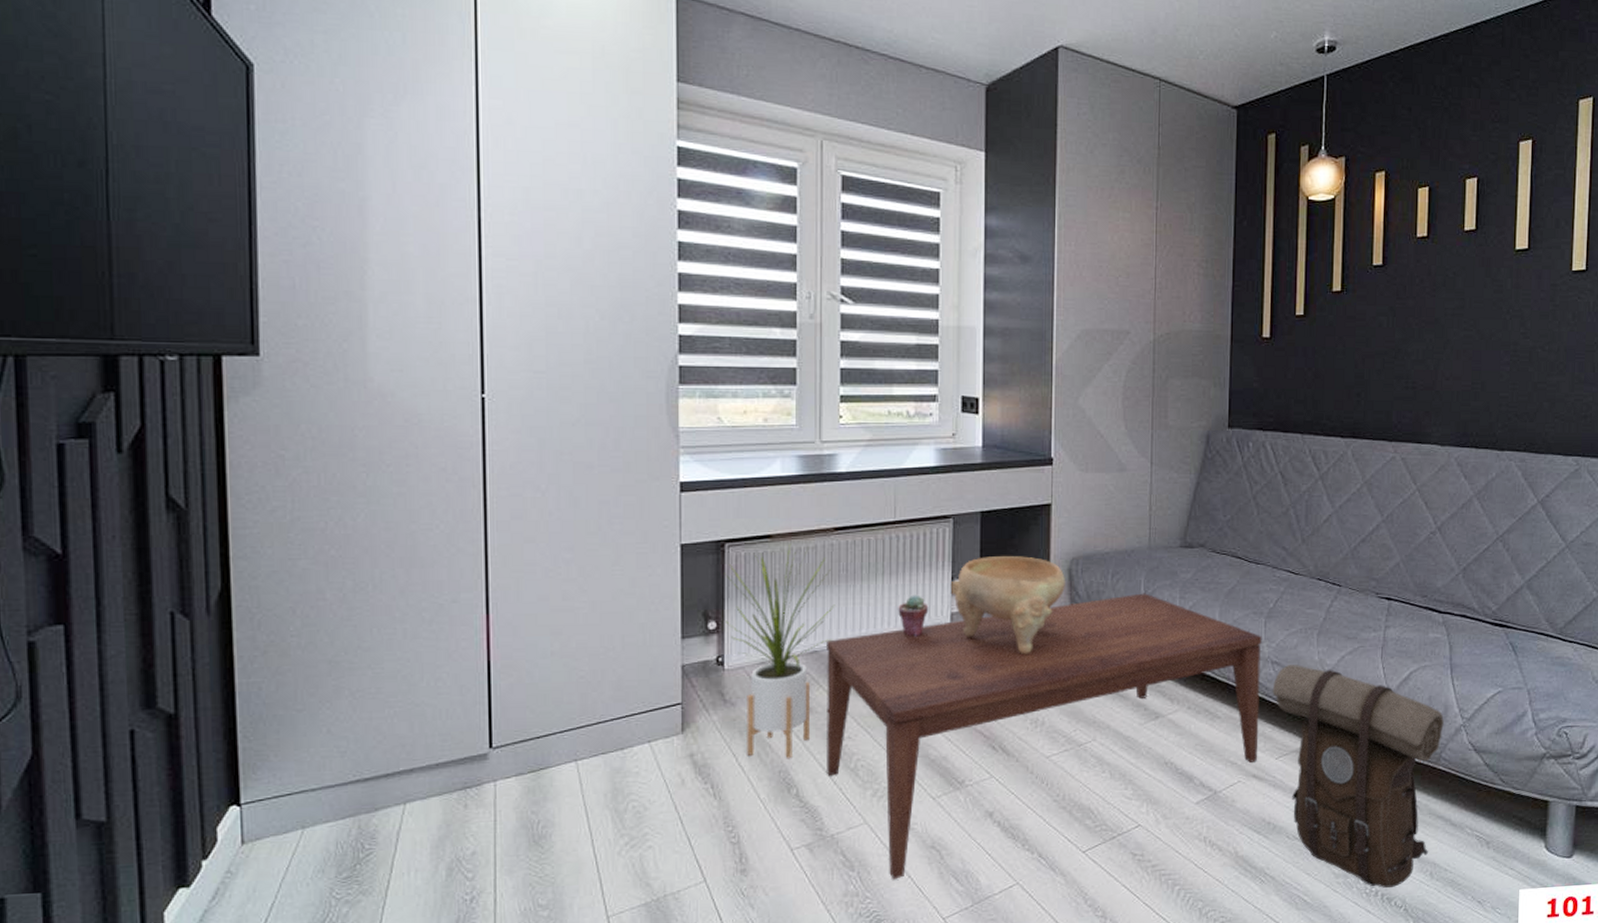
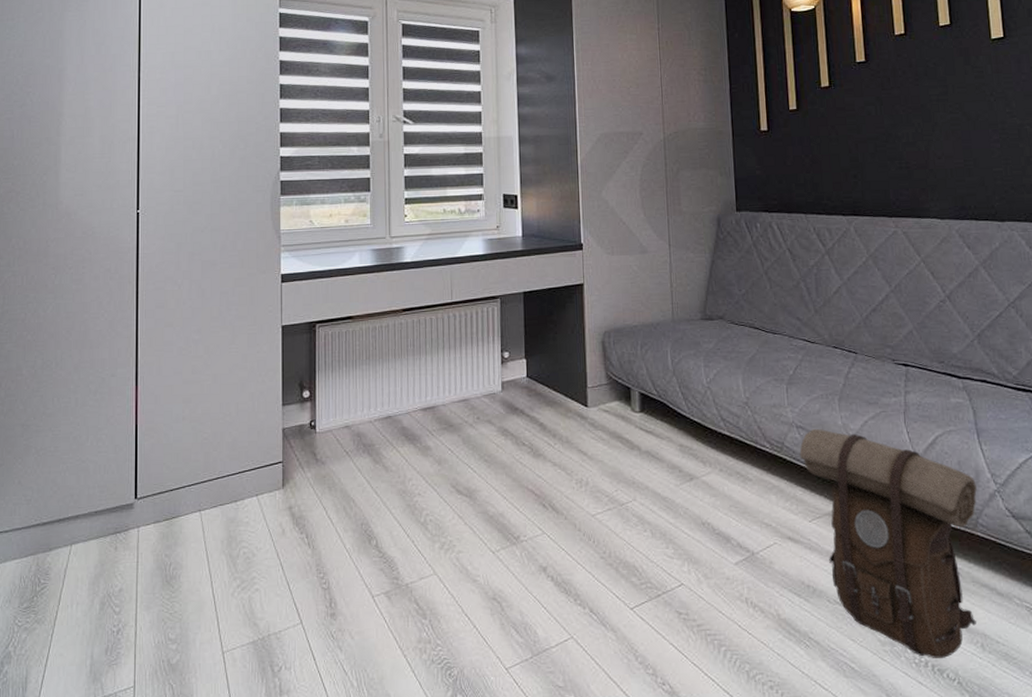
house plant: present [724,544,835,758] -> none [315,323,405,512]
coffee table: present [827,593,1262,880] -> none [398,362,791,629]
potted succulent: present [898,595,929,637] -> none [457,366,483,404]
decorative bowl: present [950,556,1065,654] -> none [500,330,600,419]

